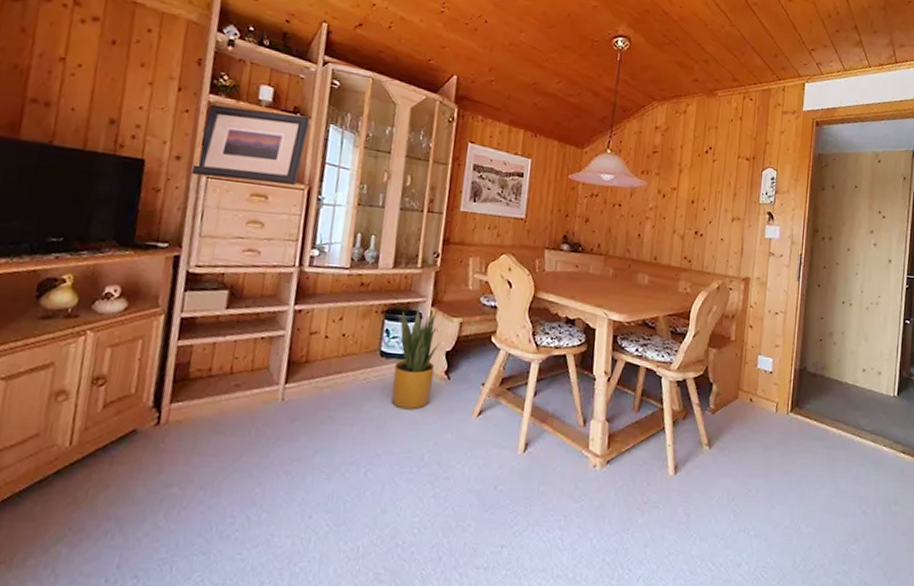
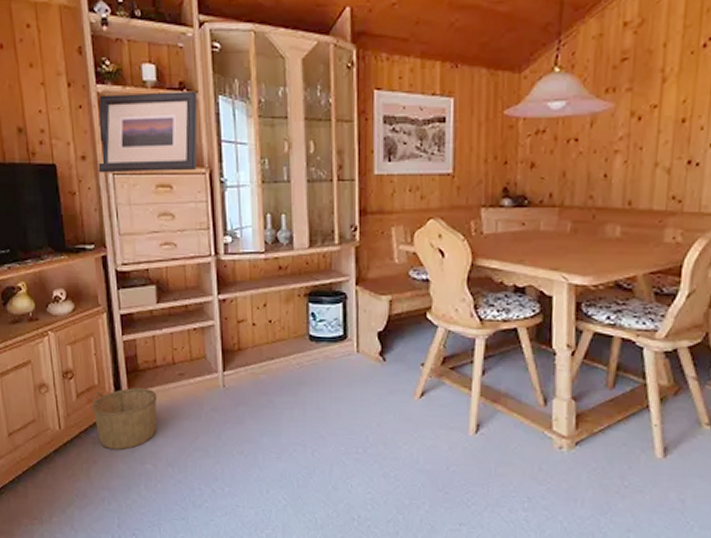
basket: none [119,398,205,472] -> present [92,388,157,451]
planter: present [391,309,441,410] -> none [323,289,371,393]

